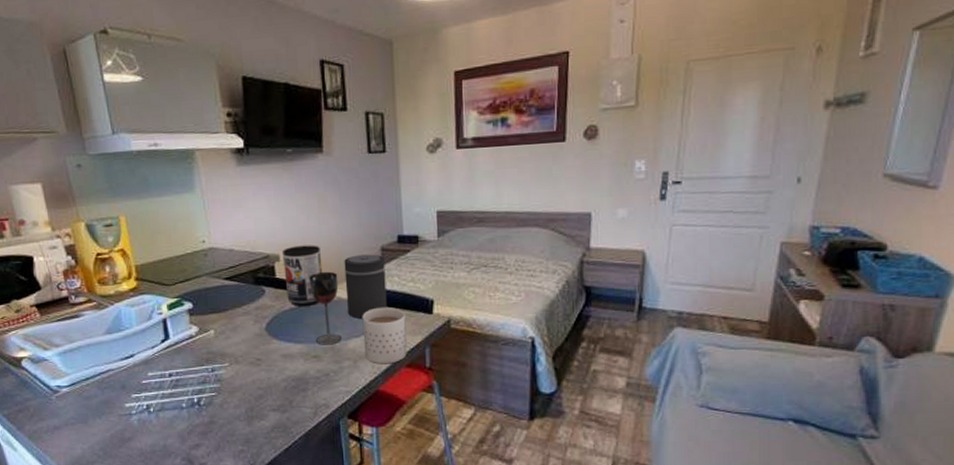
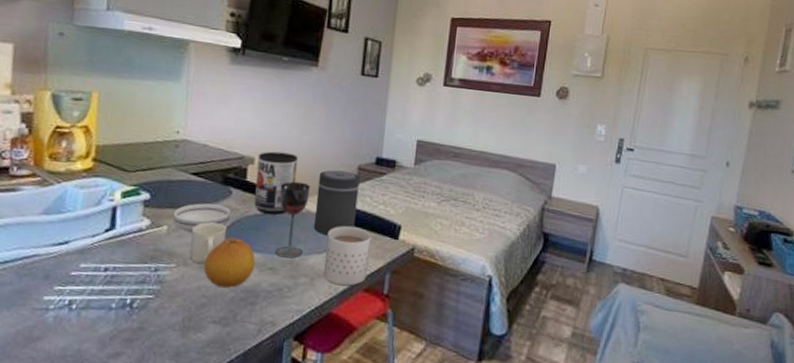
bowl: none [216,304,268,334] -> present [173,203,231,234]
cup: none [235,321,269,361] -> present [189,222,228,265]
fruit: none [253,332,300,379] -> present [203,237,256,288]

